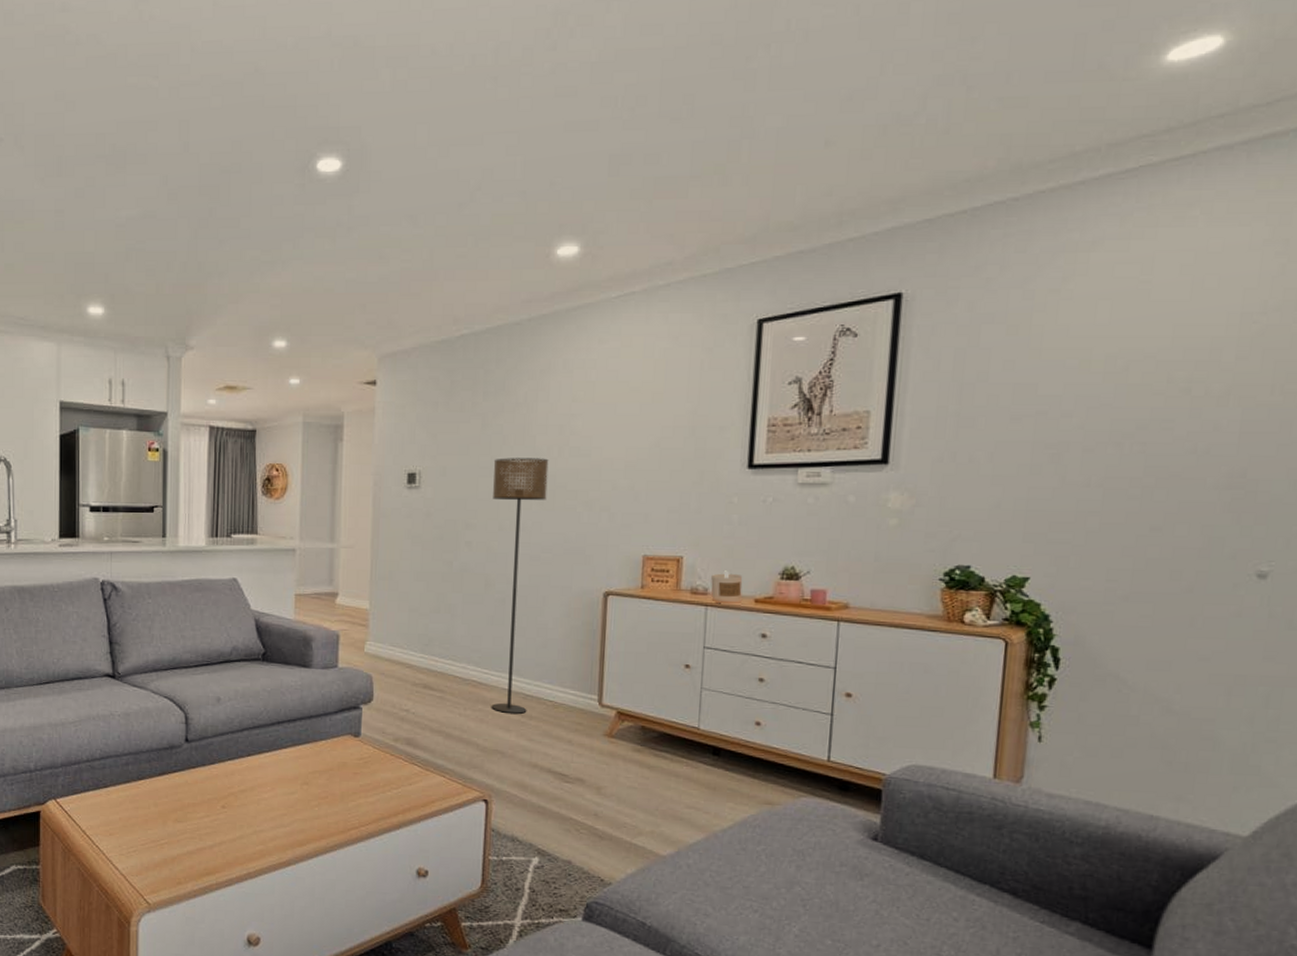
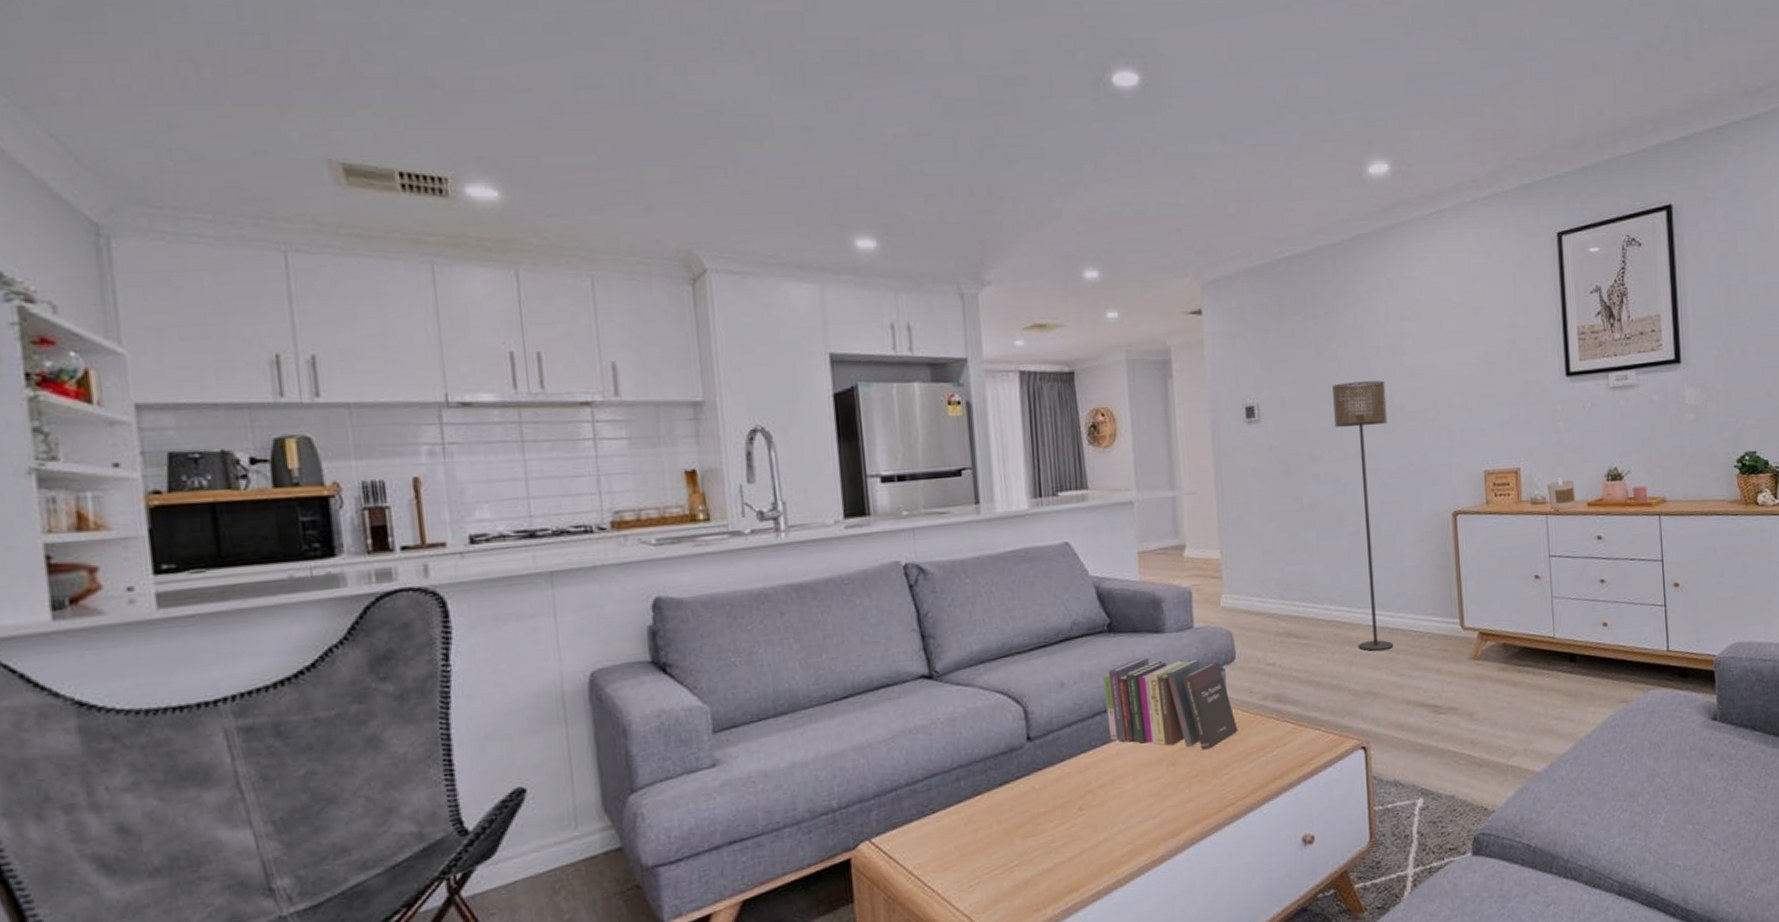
books: none [253,687,368,777] -> present [1103,657,1238,750]

